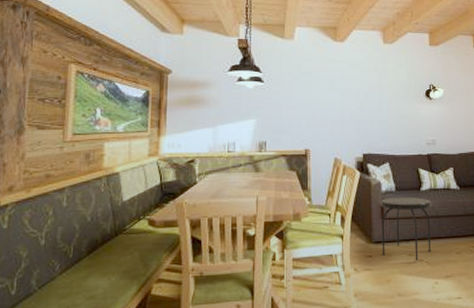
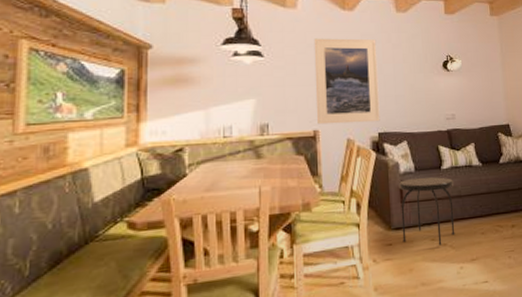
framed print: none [308,67,365,144] -> present [314,38,380,125]

